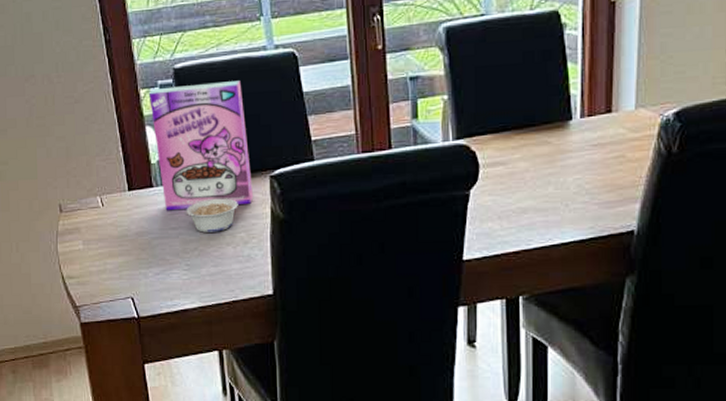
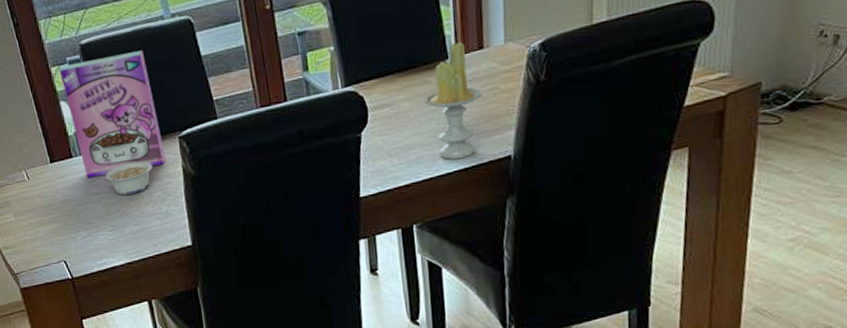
candle: none [542,103,607,228] -> present [424,42,482,160]

